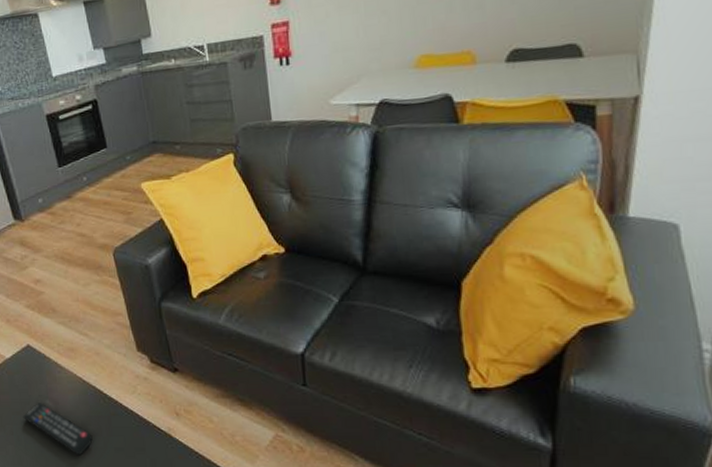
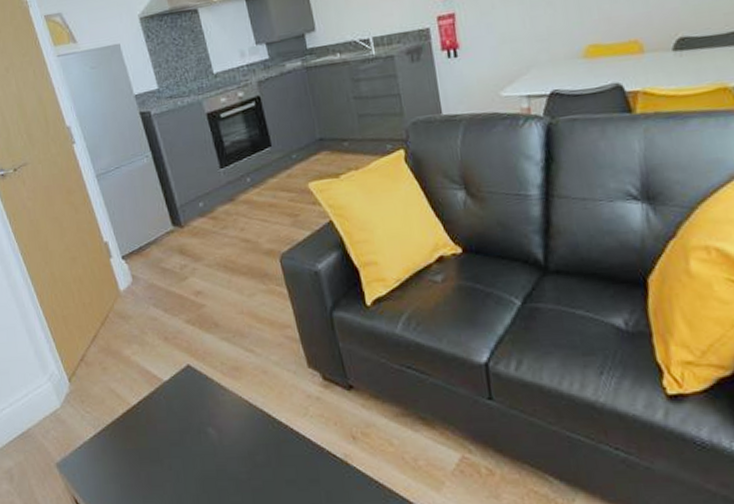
remote control: present [22,403,93,456] -> none [182,431,261,491]

